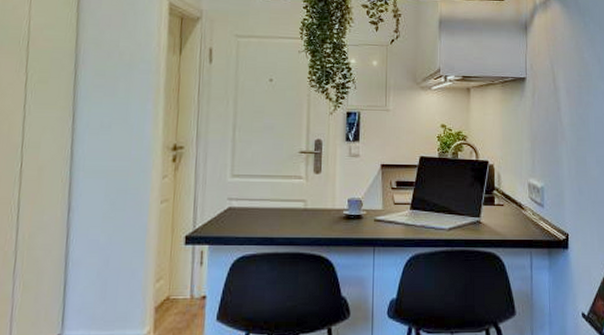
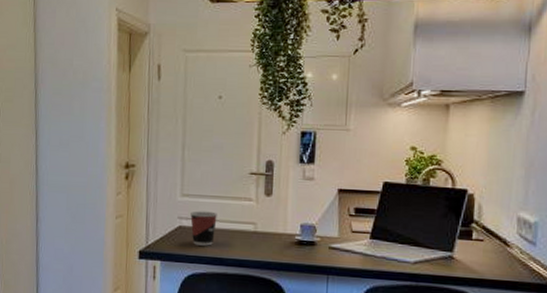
cup: none [240,191,268,226] -> present [190,211,217,246]

